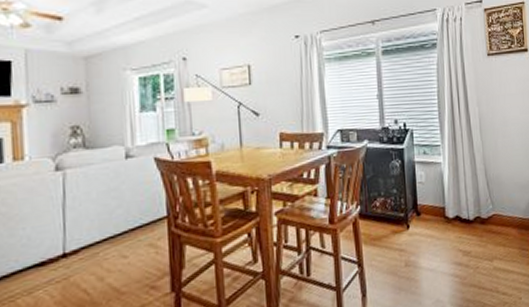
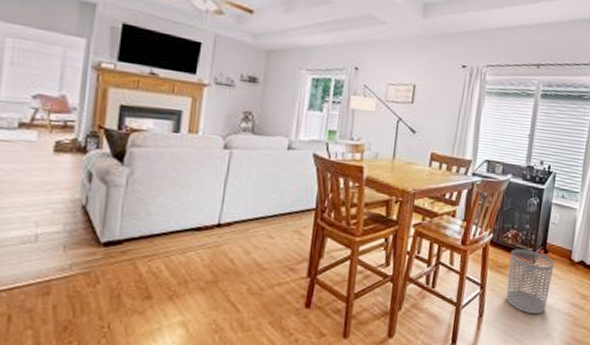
waste bin: none [382,215,430,283] -> present [506,249,555,315]

